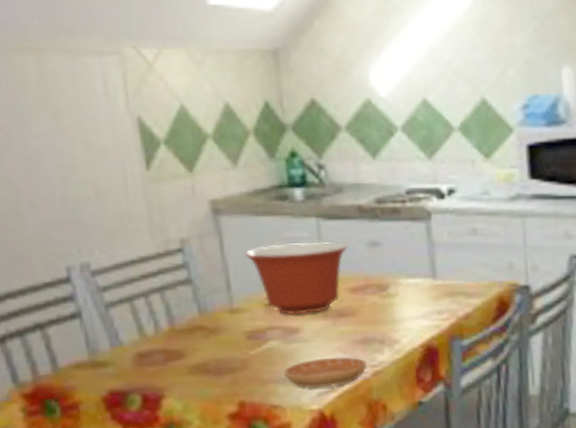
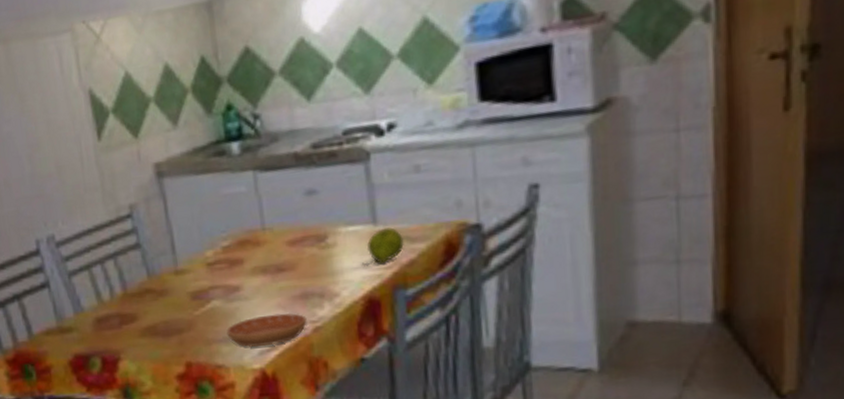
mixing bowl: present [244,241,348,315] -> none [186,194,285,273]
fruit: none [421,283,461,317] -> present [361,227,404,266]

